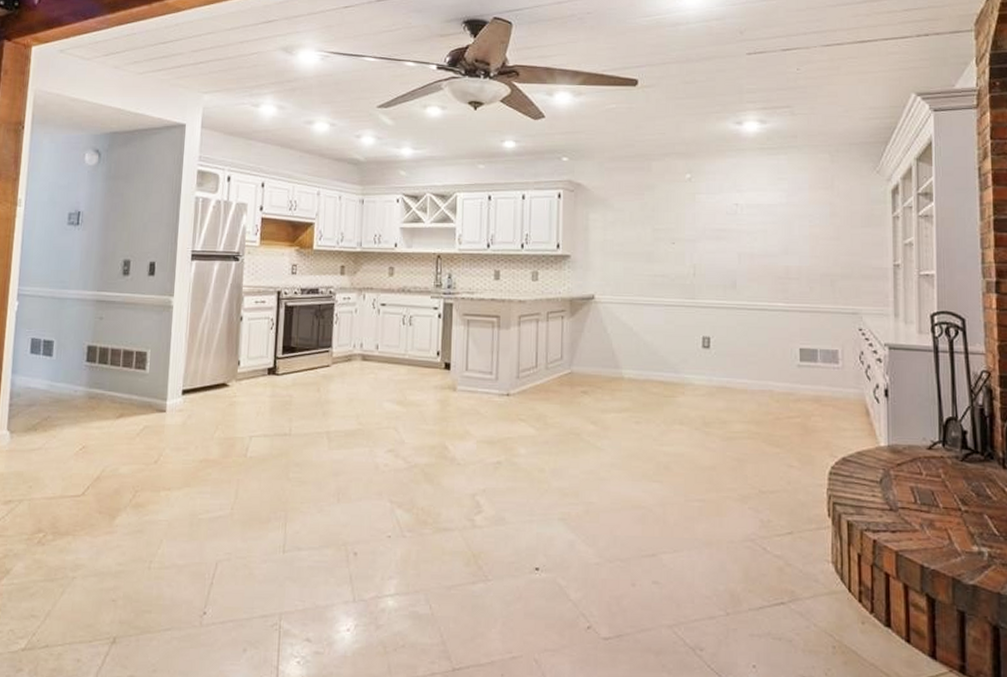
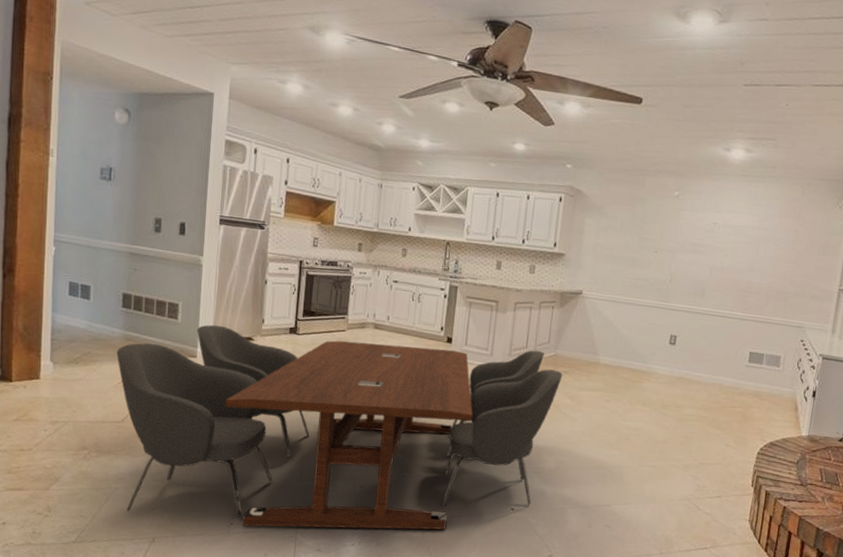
dining table: none [78,369,582,615] -> present [116,325,563,530]

